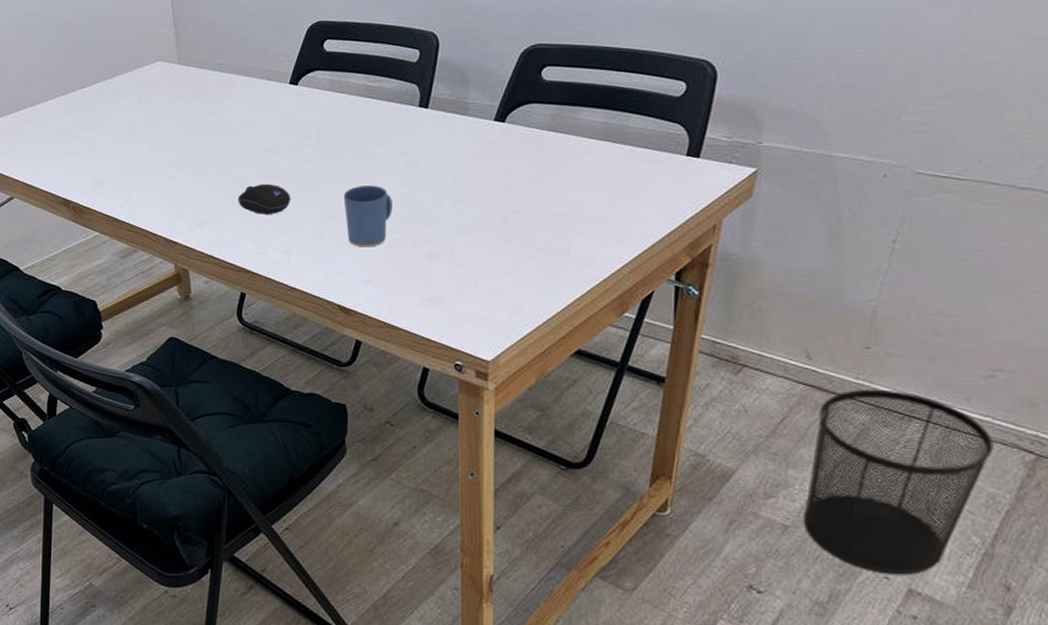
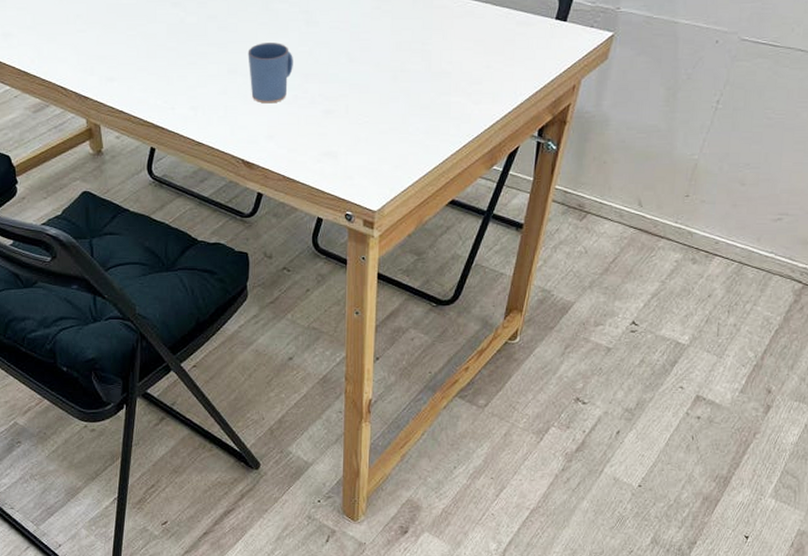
computer mouse: present [238,183,291,214] -> none [147,39,198,70]
waste bin: present [803,389,994,575] -> none [623,231,773,385]

